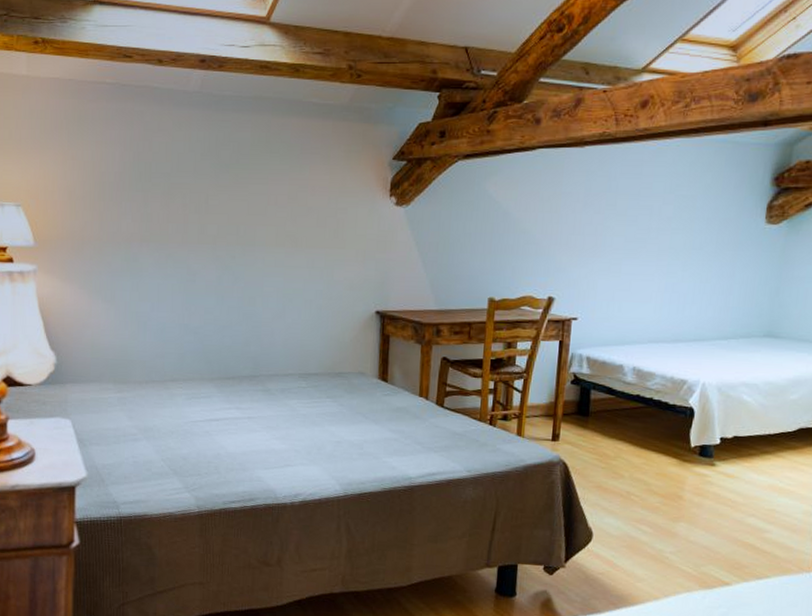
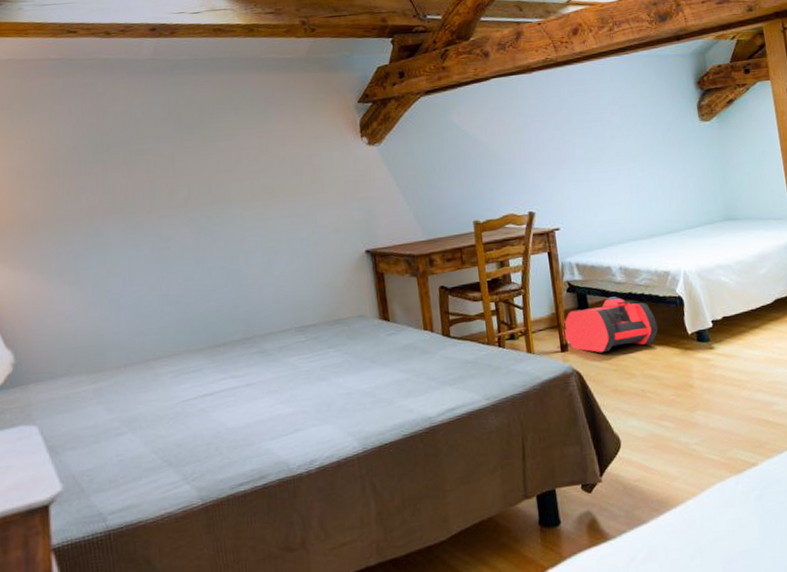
backpack: none [557,396,660,450] -> present [562,296,659,353]

